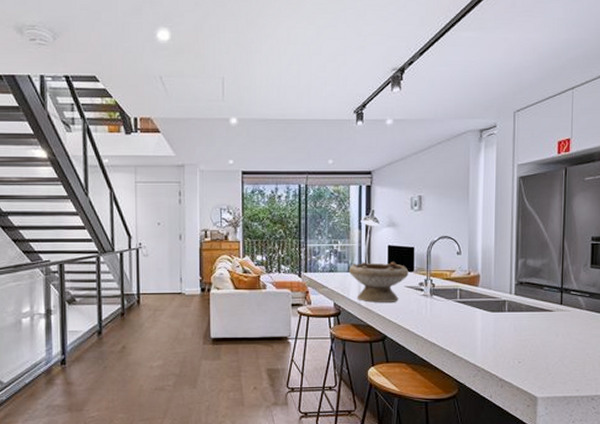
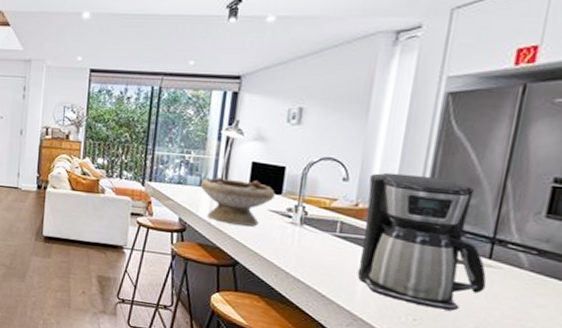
coffee maker: none [476,244,562,350] -> present [357,172,487,311]

